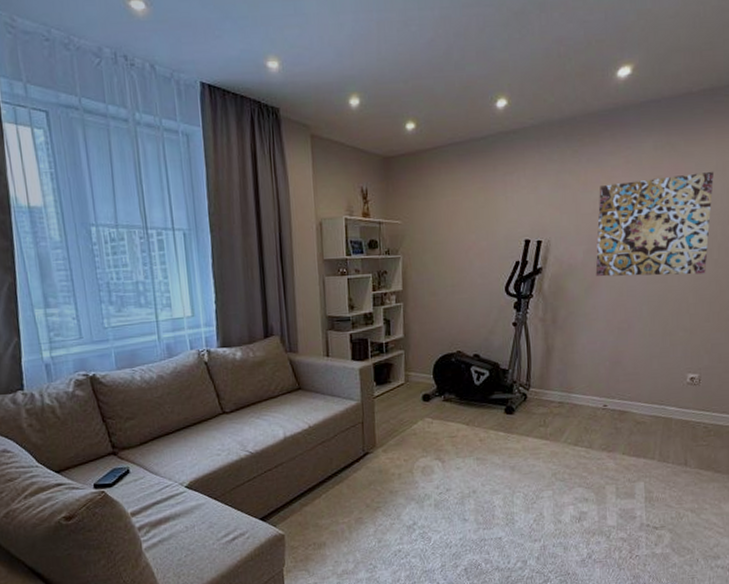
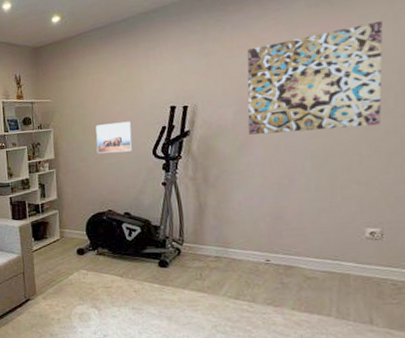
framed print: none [448,252,486,288] -> present [95,121,133,154]

